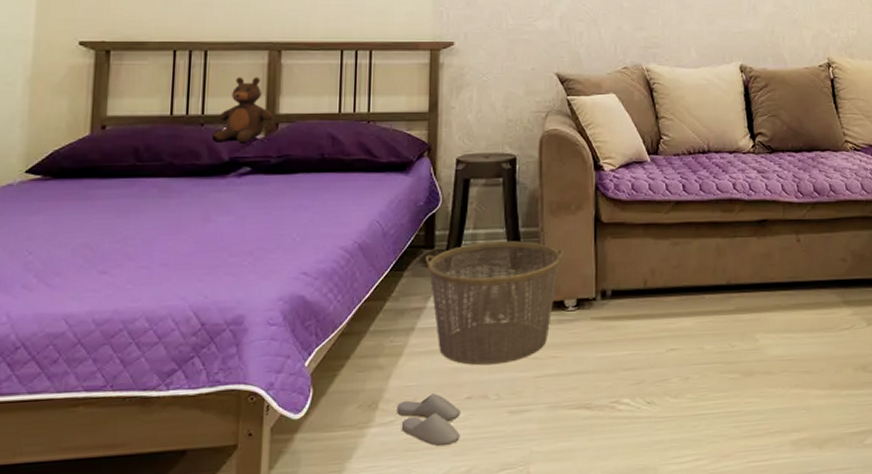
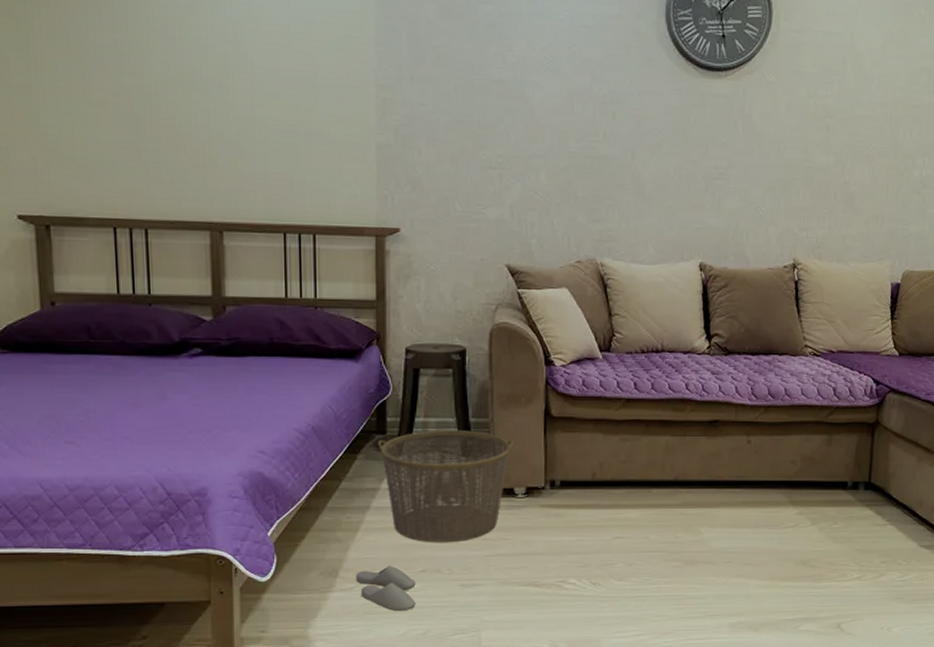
teddy bear: present [212,77,273,144] -> none [161,257,220,325]

